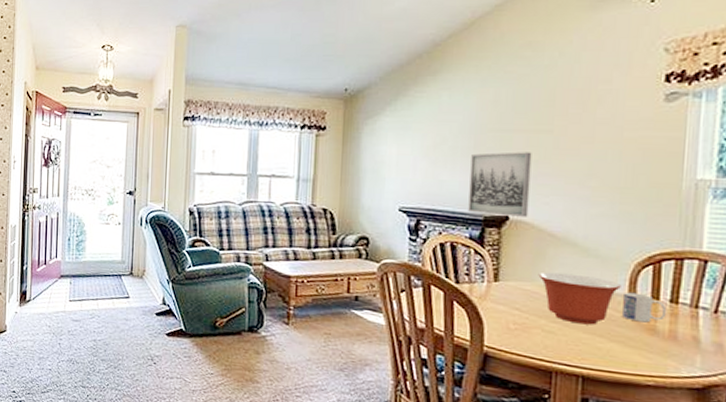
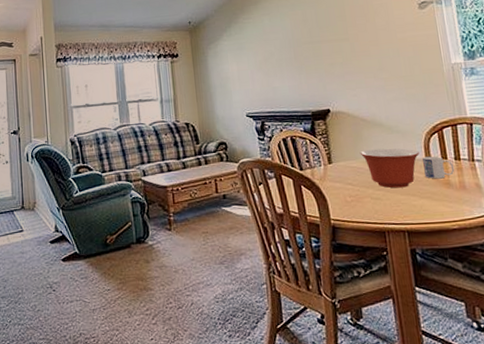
wall art: present [468,152,532,217] -> none [294,57,344,110]

